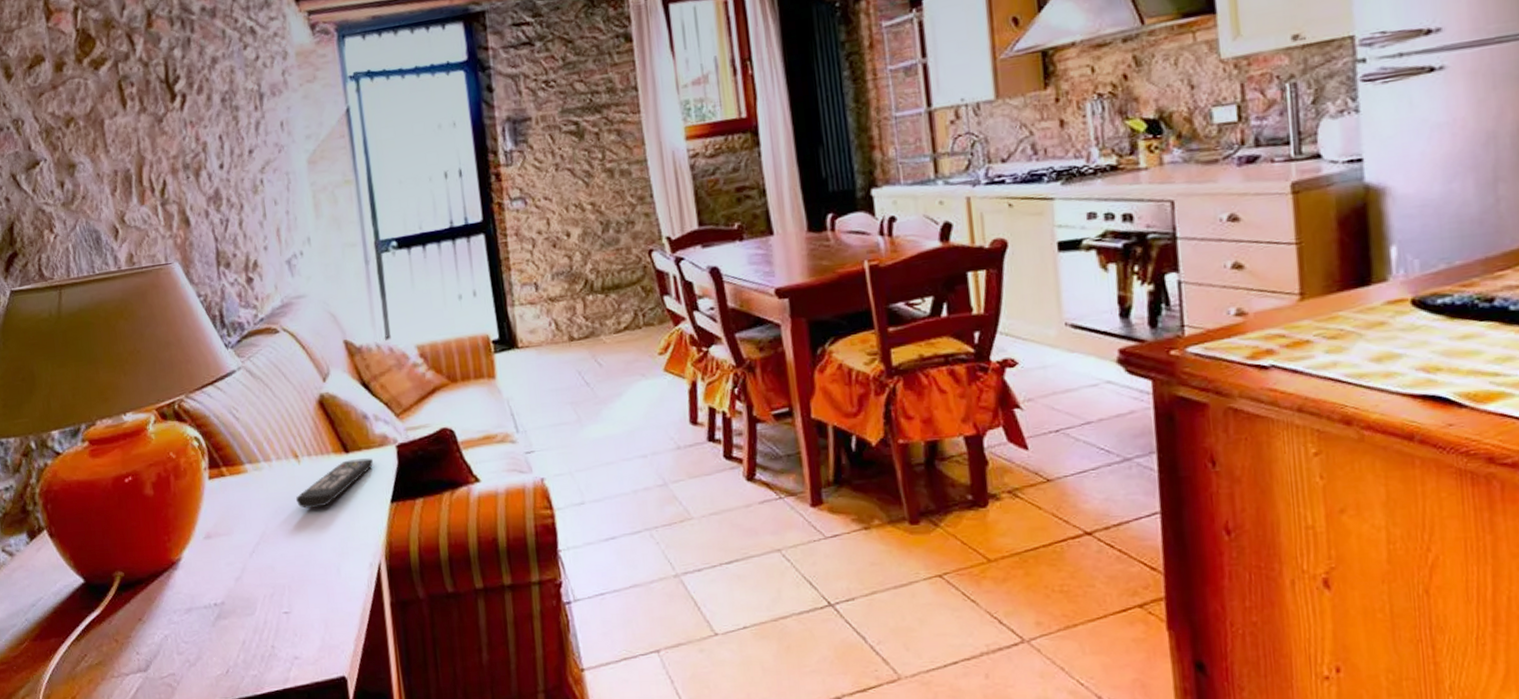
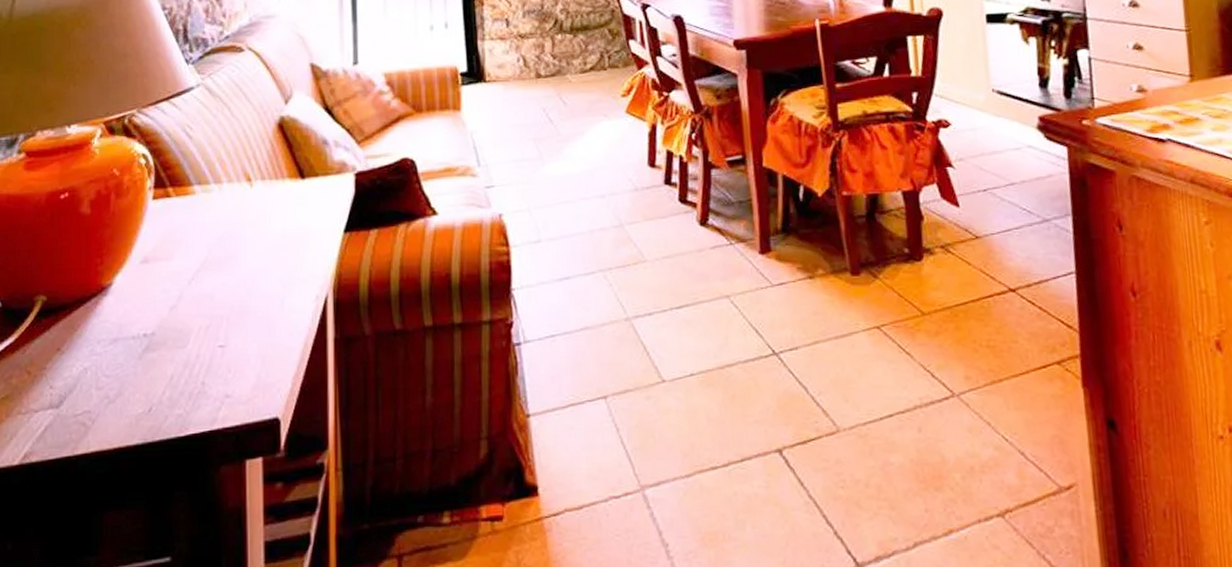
remote control: present [296,458,373,509] -> none [245,185,329,235]

